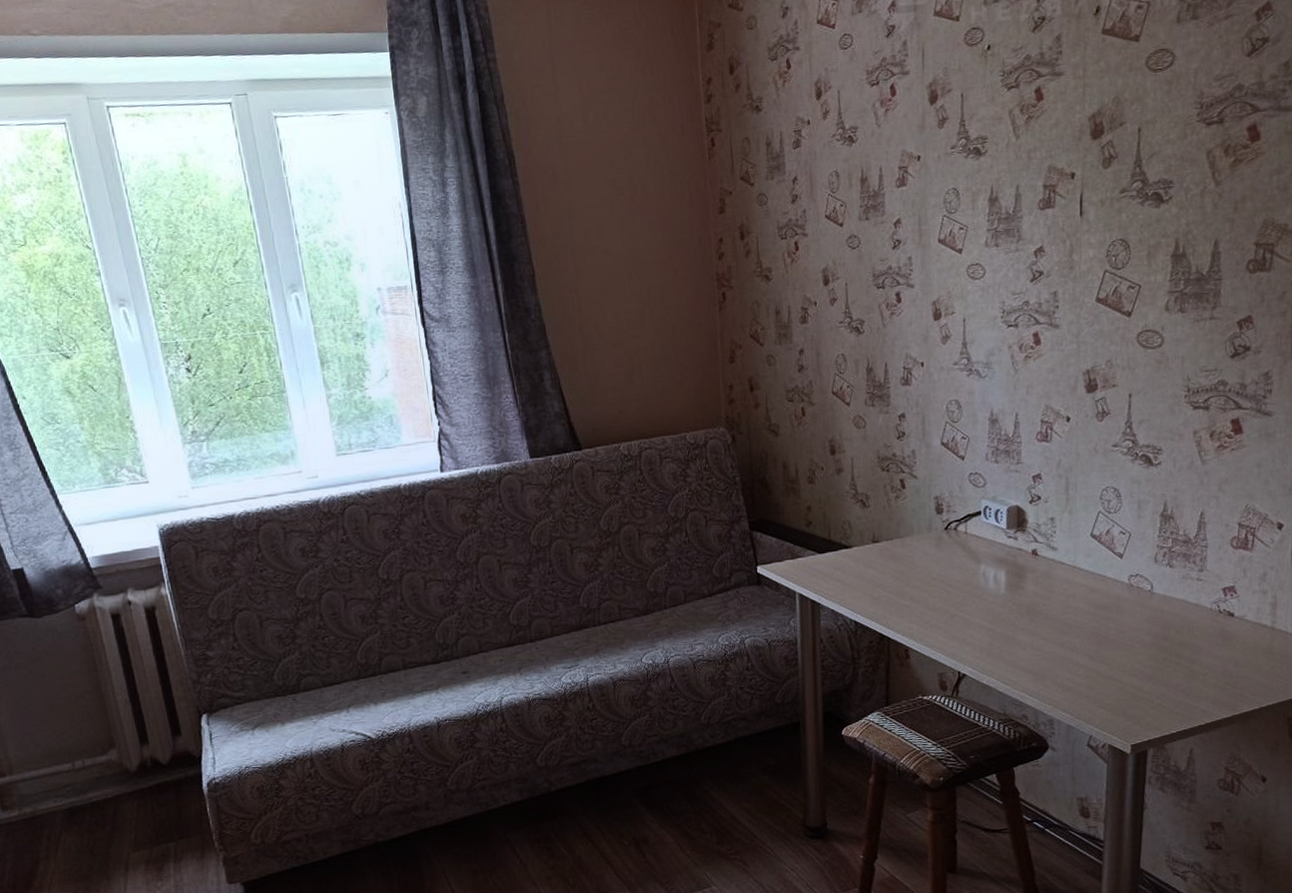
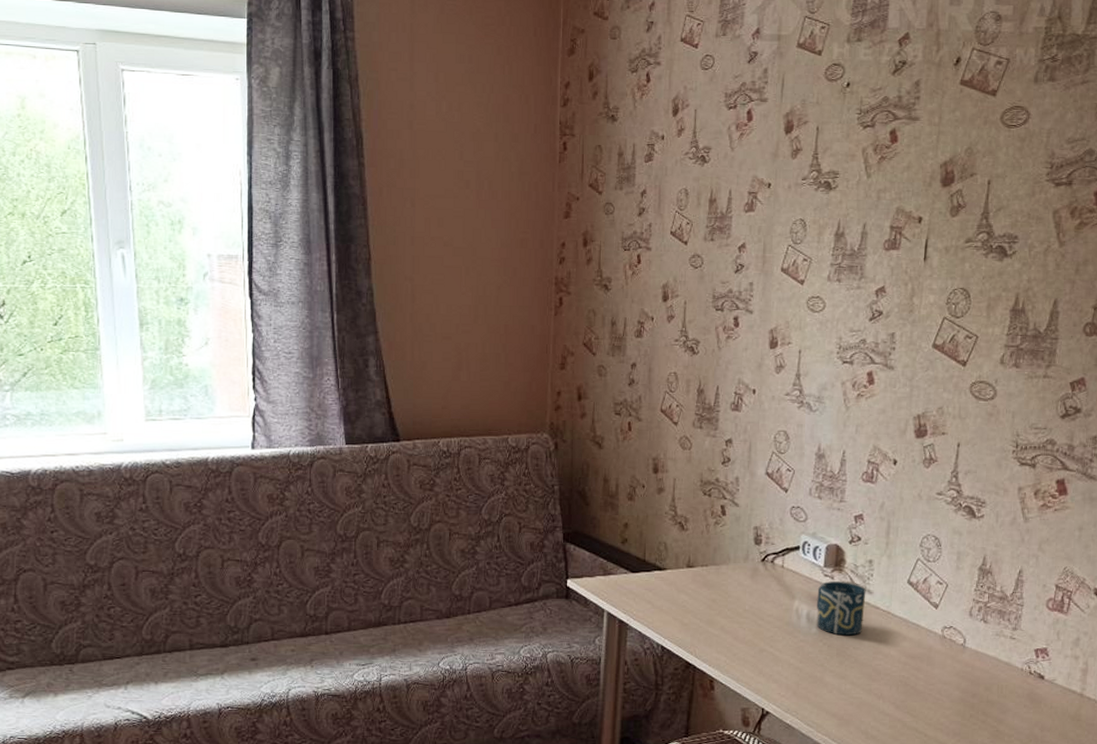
cup: none [1002,541,1051,594] -> present [817,581,866,636]

